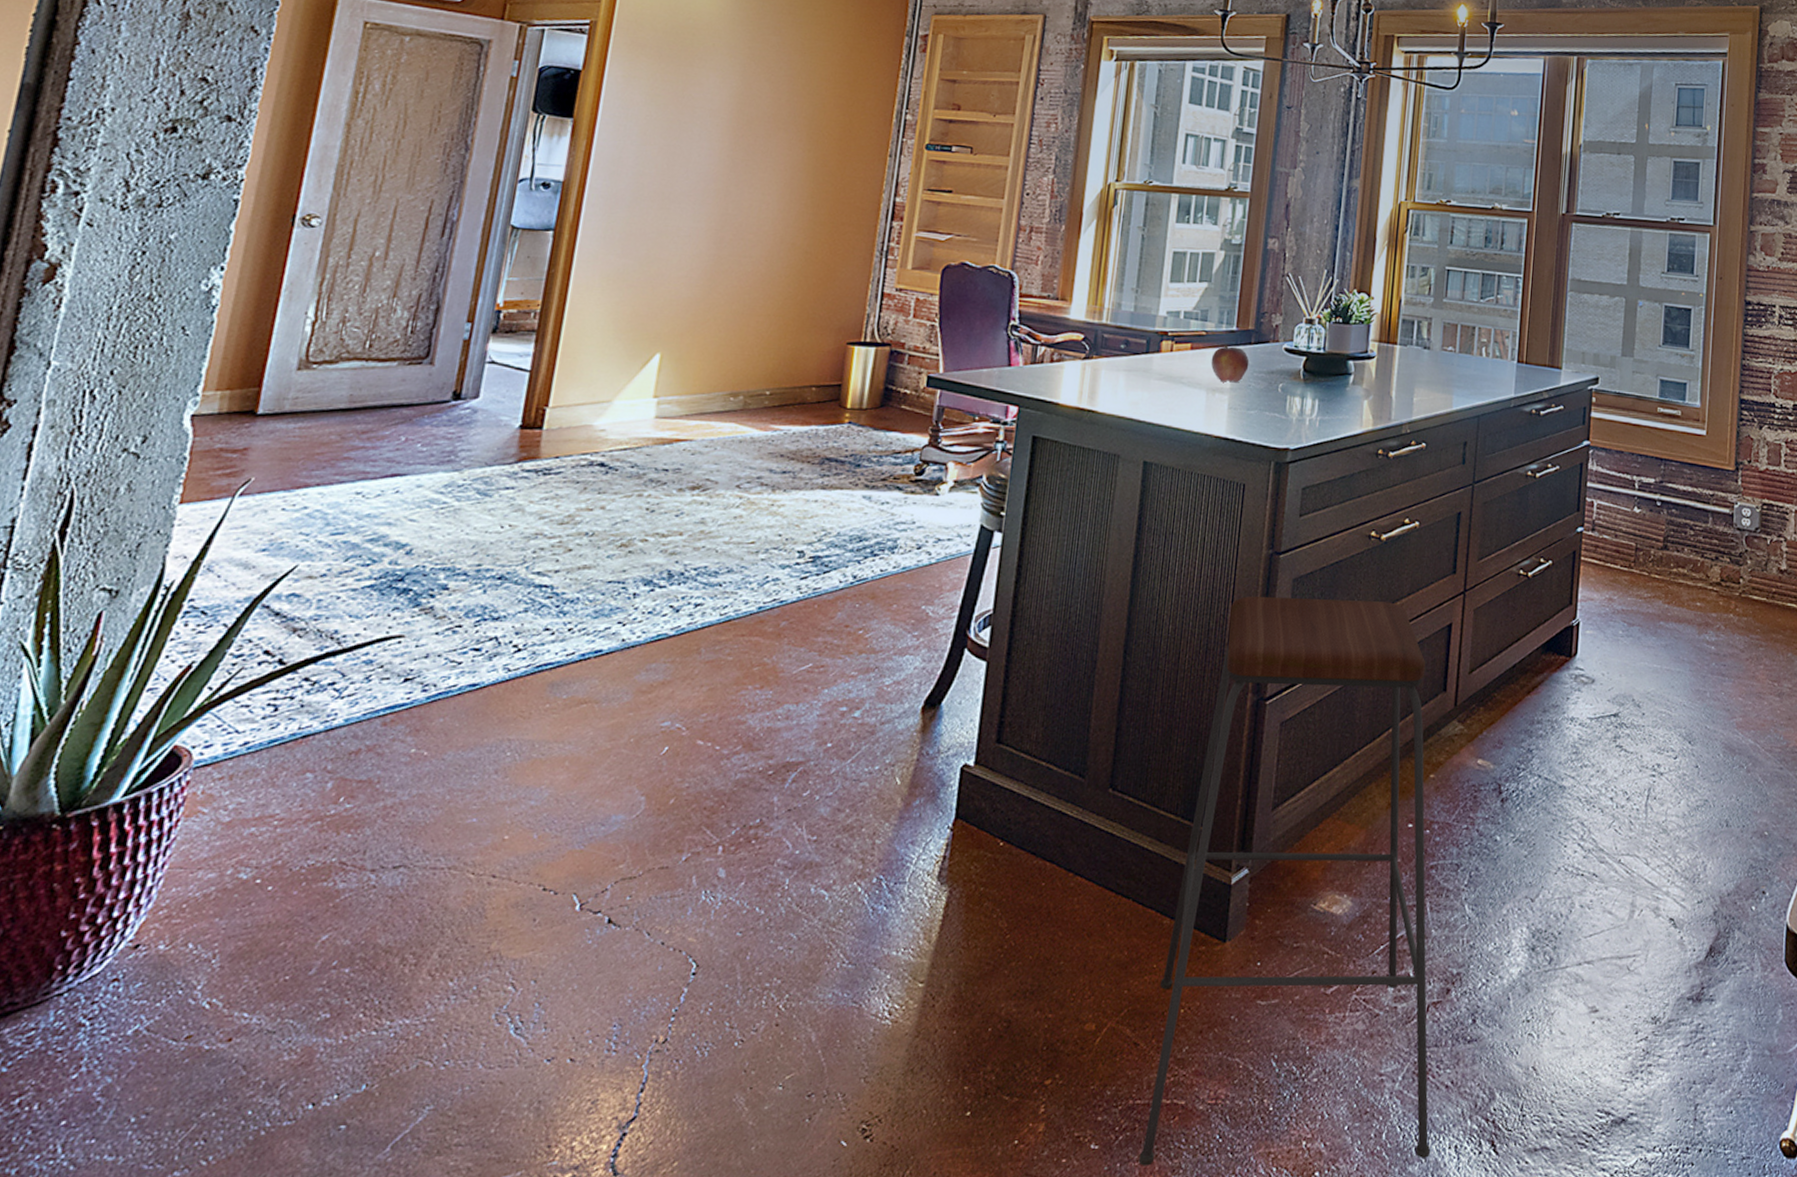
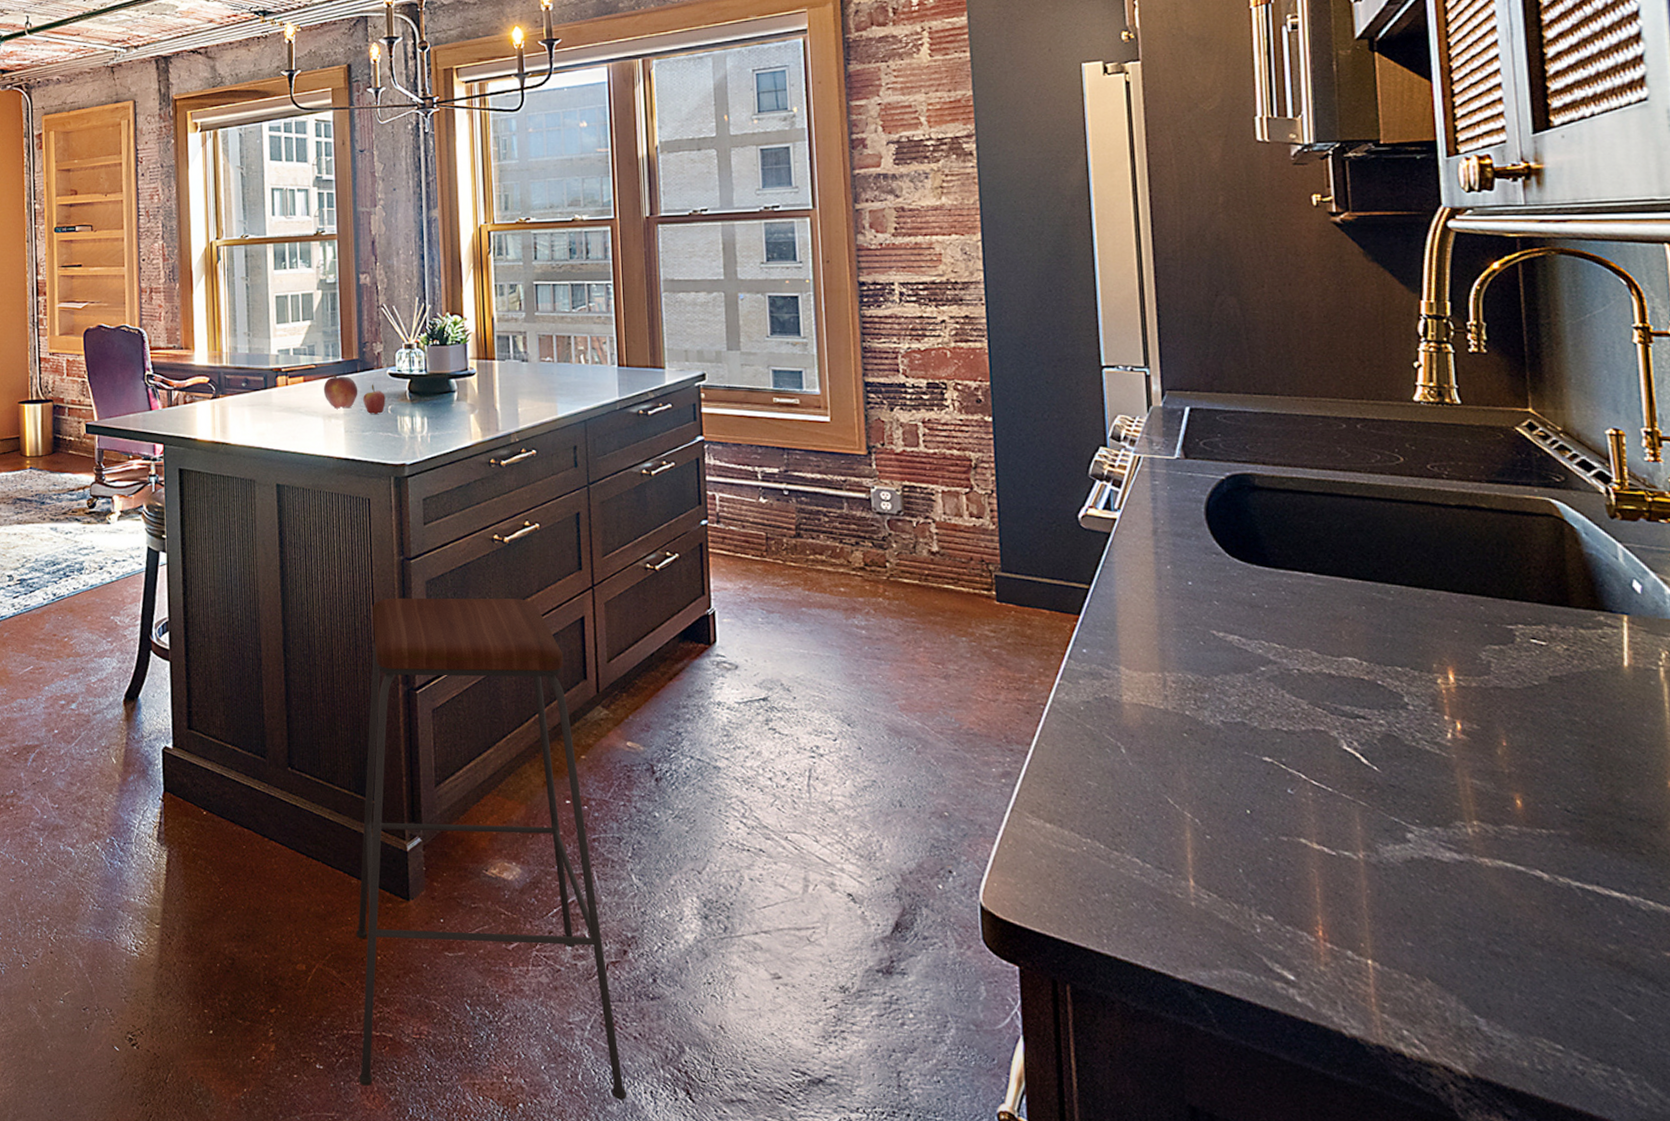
fruit: none [1253,357,1278,393] -> present [363,382,386,415]

